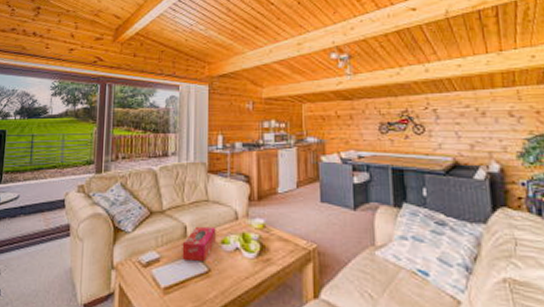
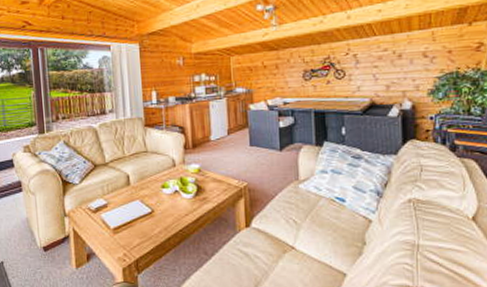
tissue box: present [182,226,216,261] -> none [126,174,157,204]

